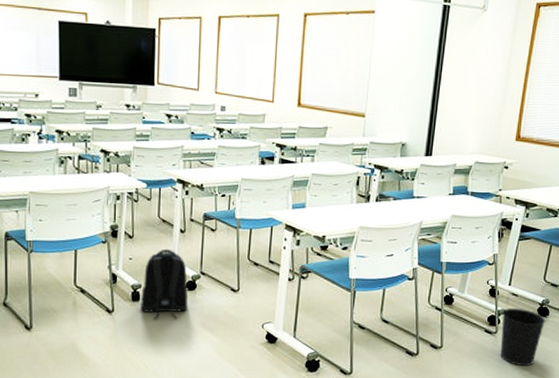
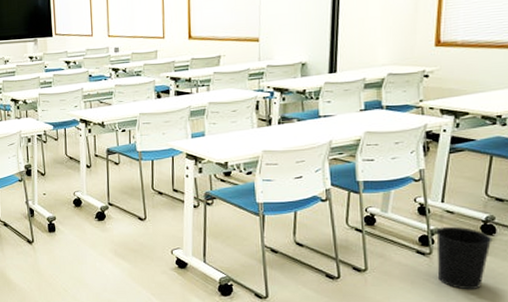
backpack: present [141,248,188,319] -> none [56,183,100,248]

